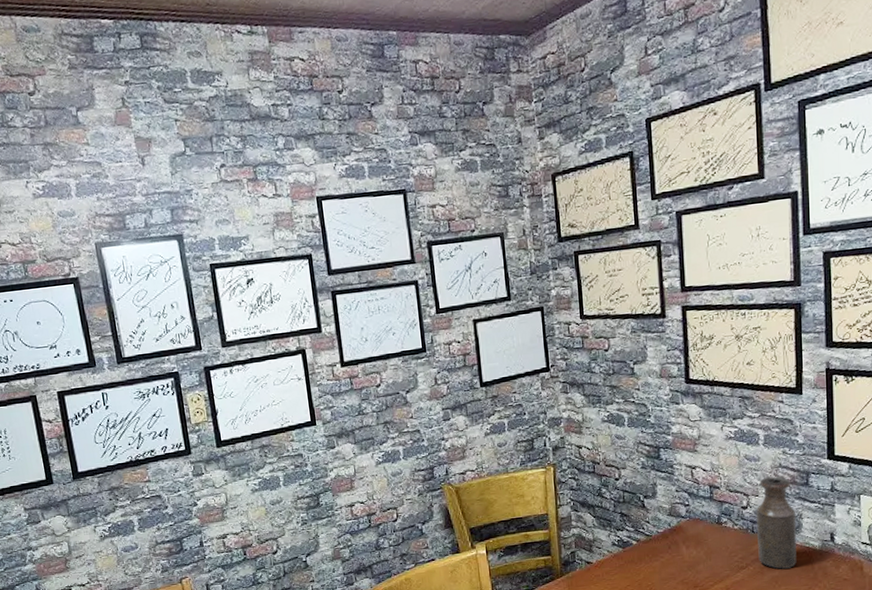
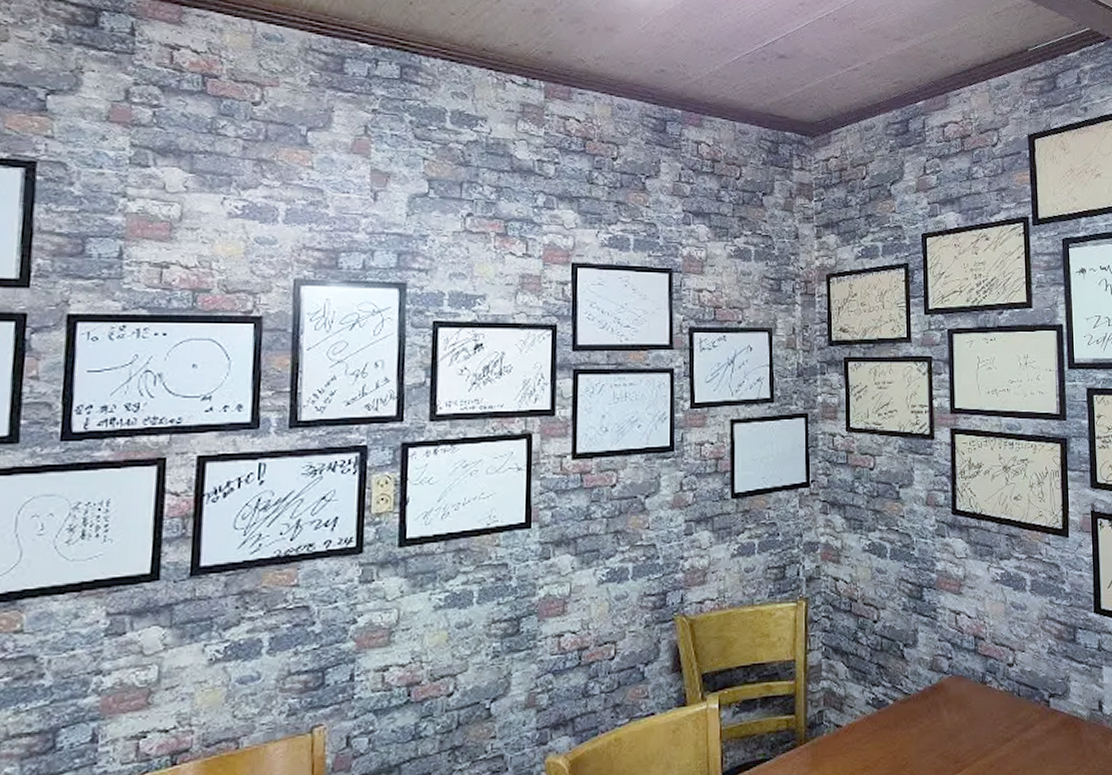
bottle: present [756,477,797,569] -> none [1023,630,1065,743]

